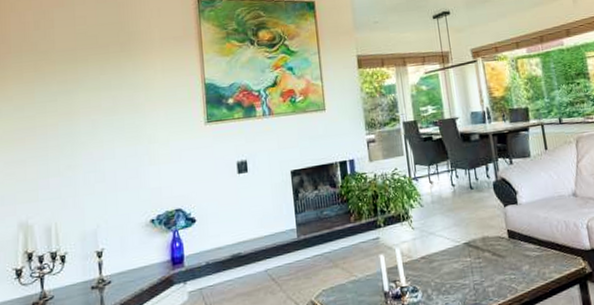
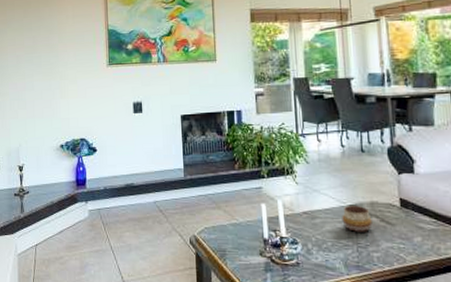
decorative bowl: none [457,242,486,270] -> present [342,204,373,232]

